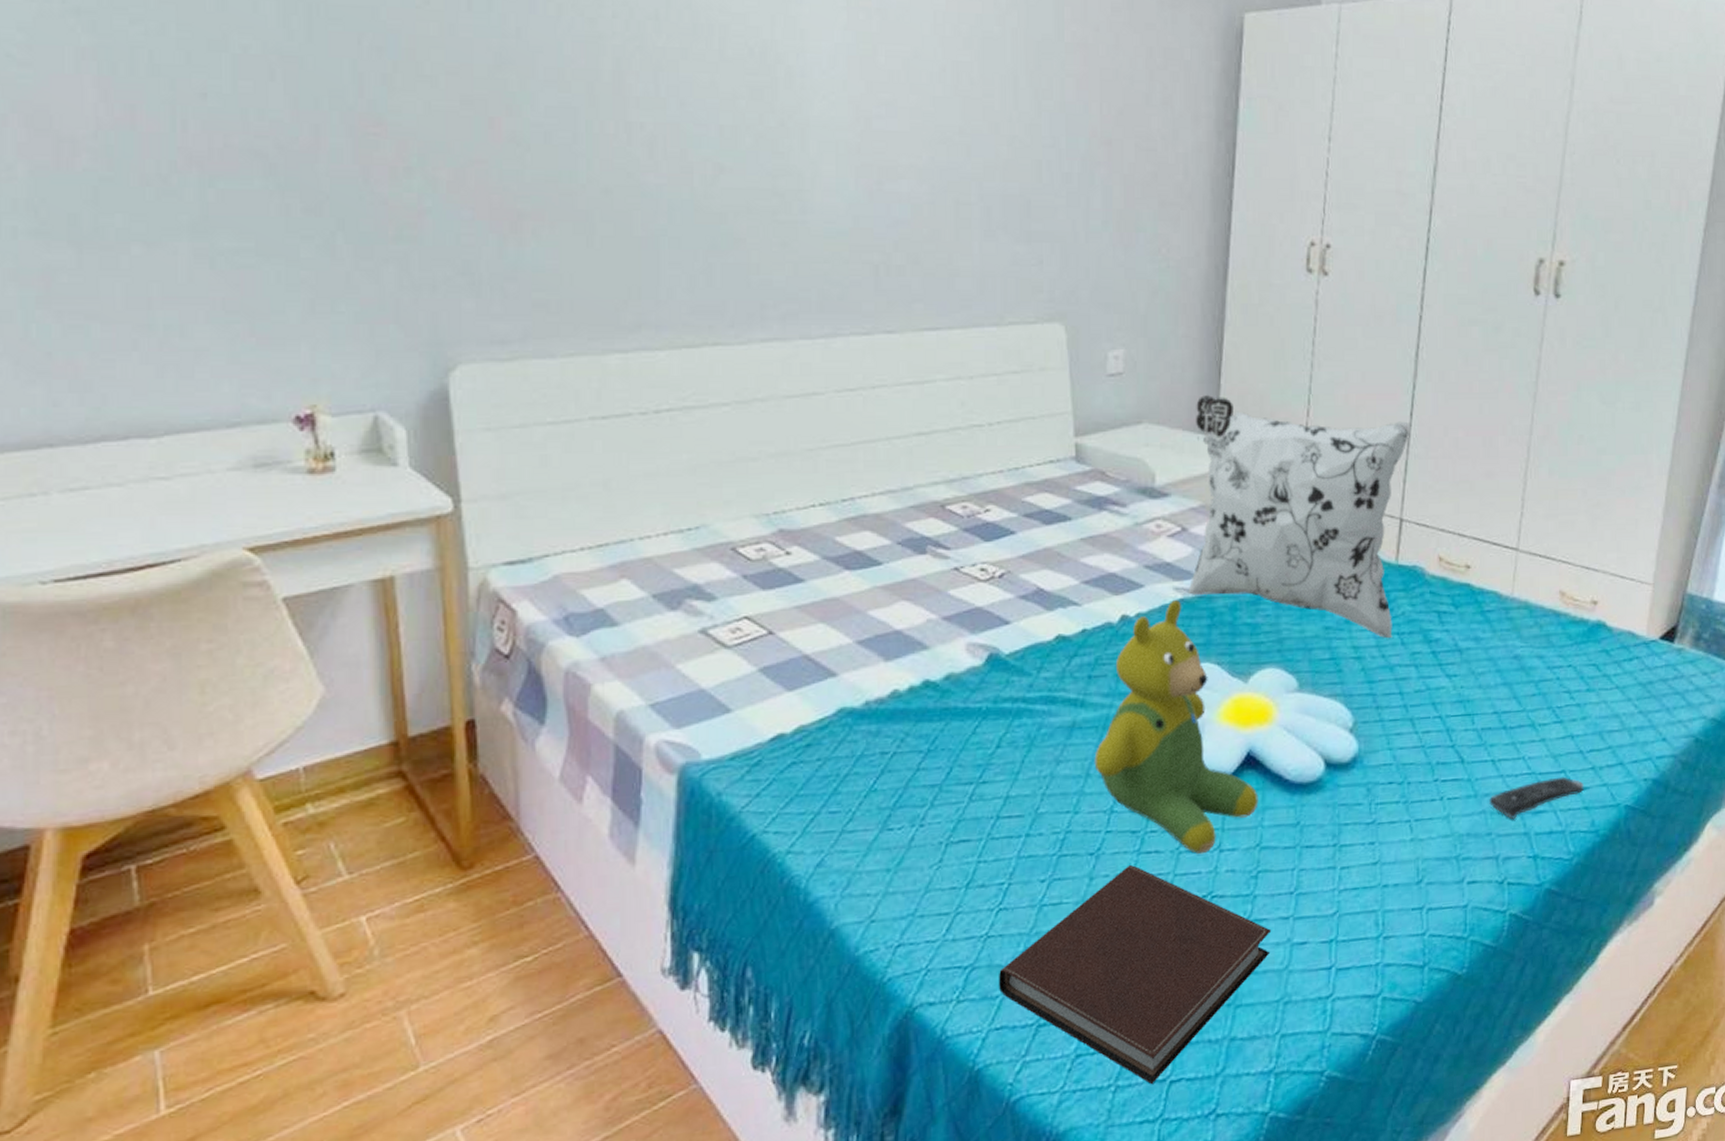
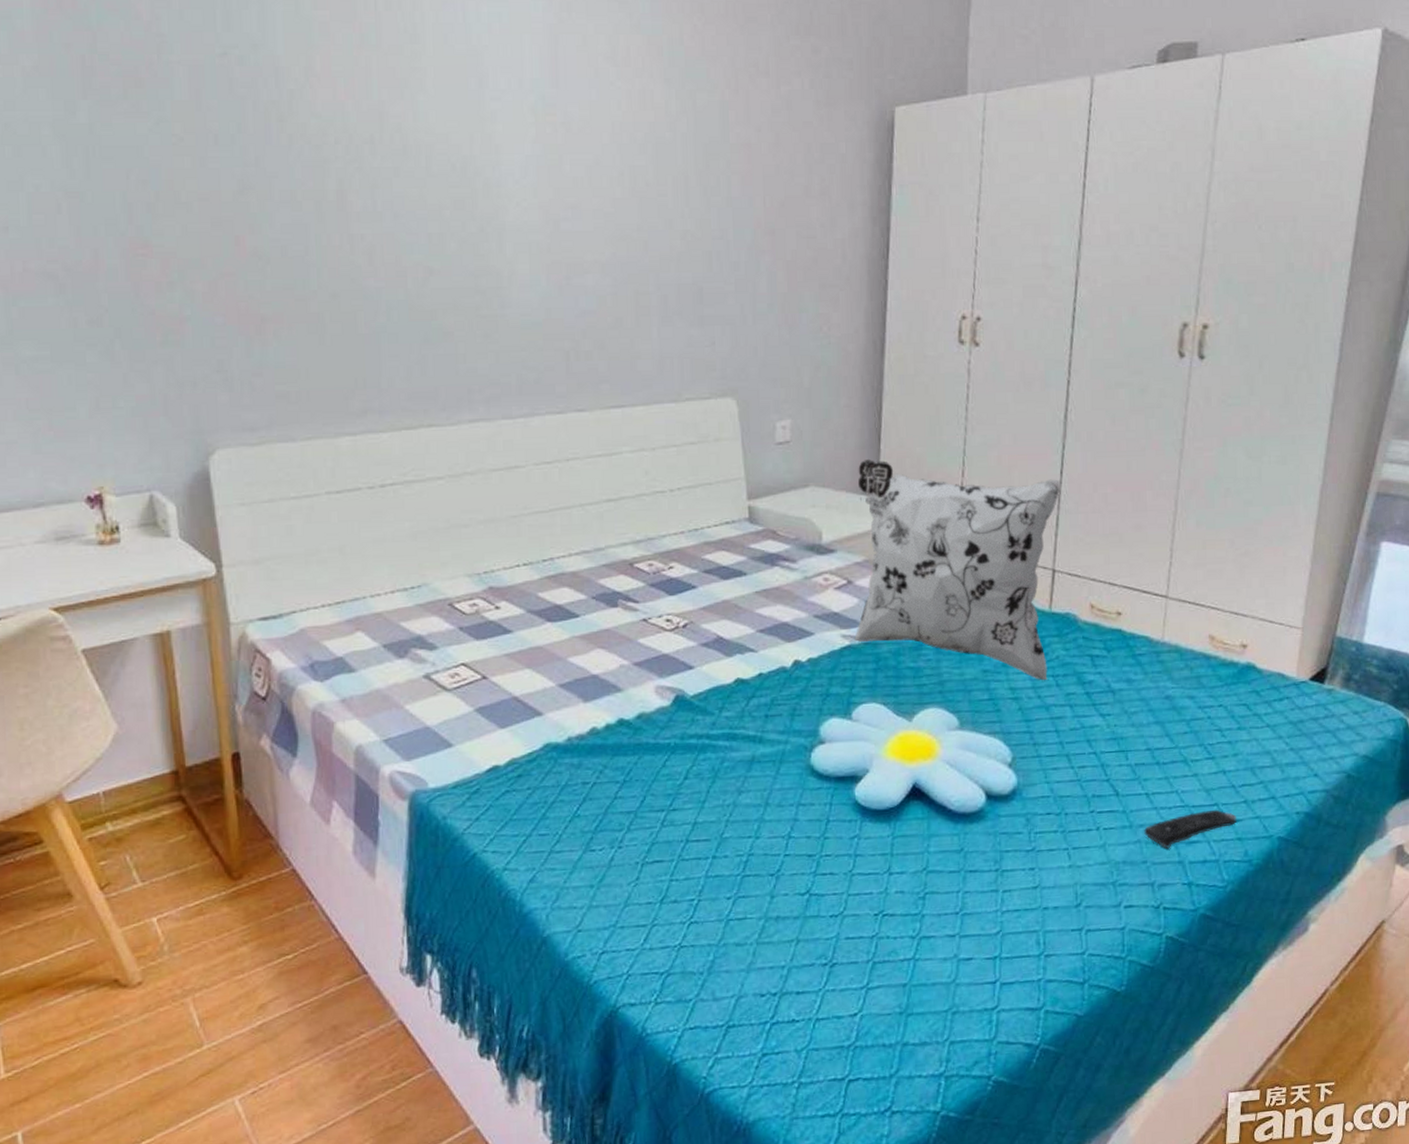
notebook: present [998,865,1272,1085] -> none [691,885,939,1083]
teddy bear: present [1094,600,1258,854] -> none [772,646,924,876]

